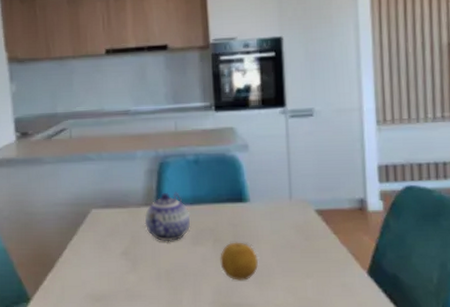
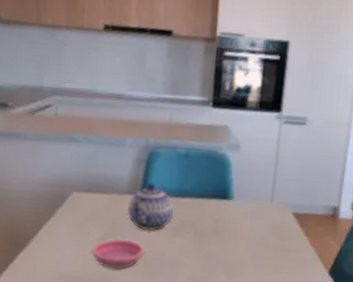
saucer: none [115,252,166,285] -> present [92,239,145,269]
fruit: present [220,242,259,281] -> none [197,236,234,272]

